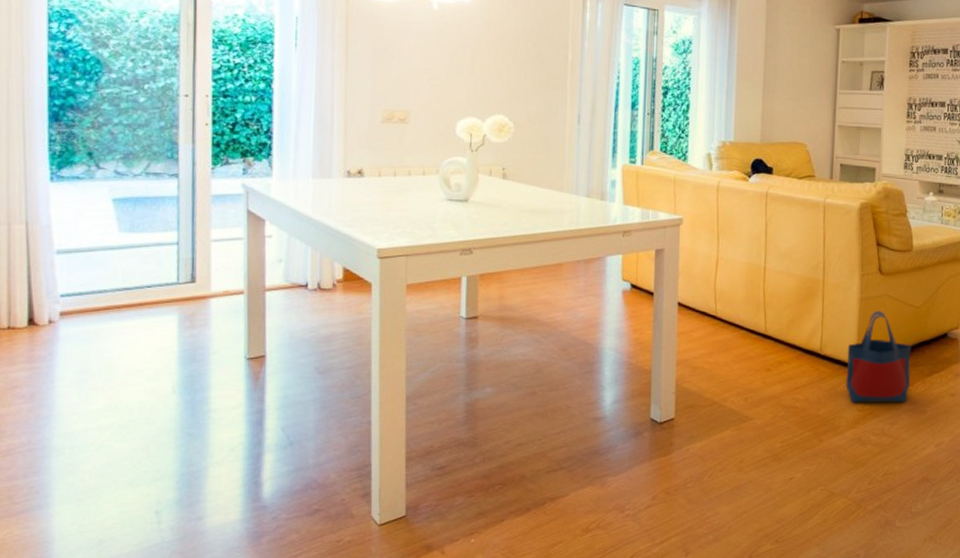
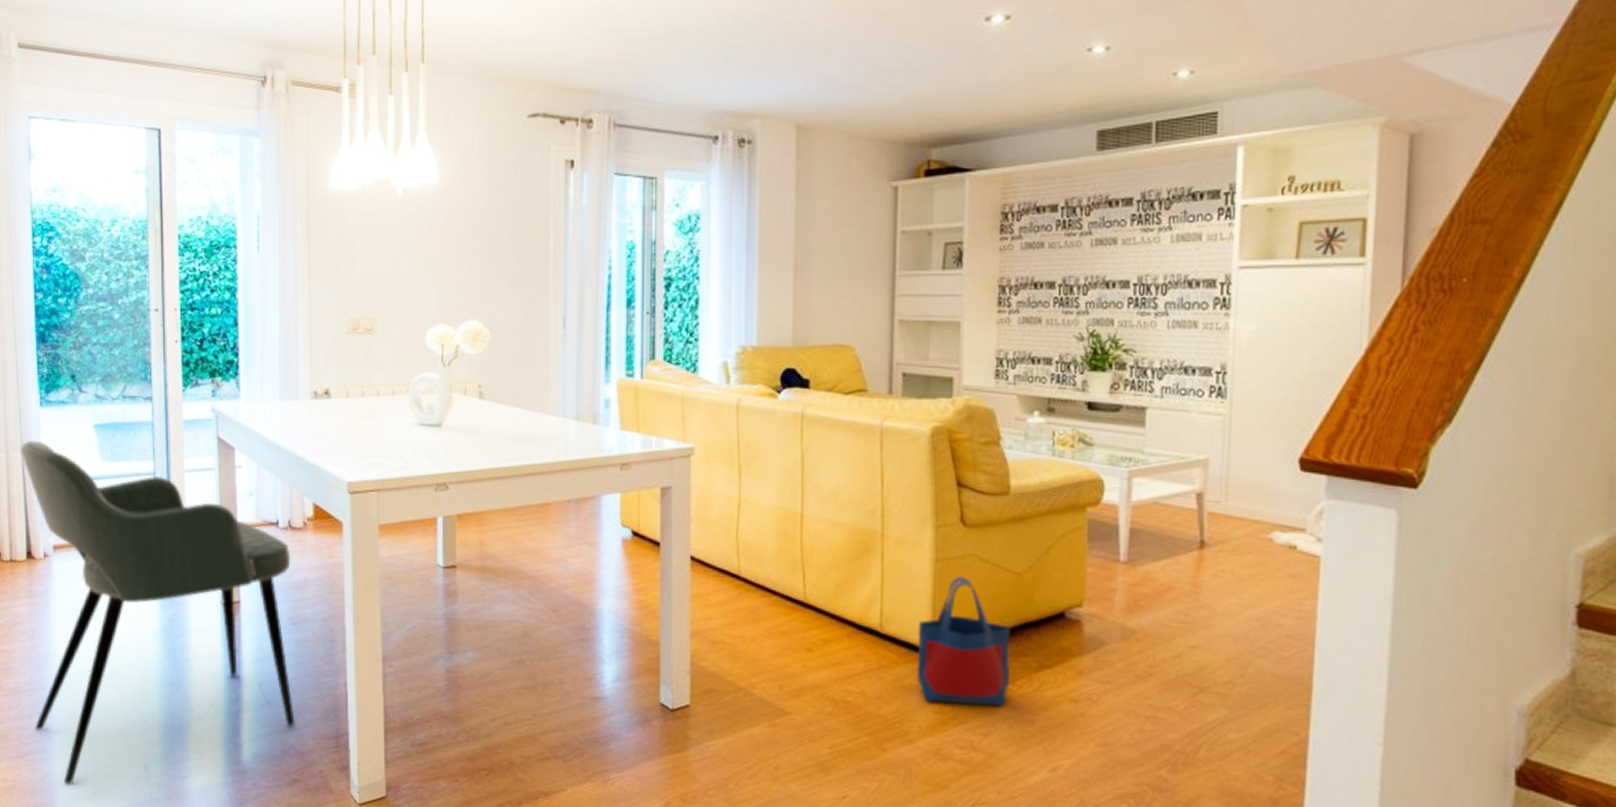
dining chair: none [24,213,319,538] -> present [20,440,295,785]

